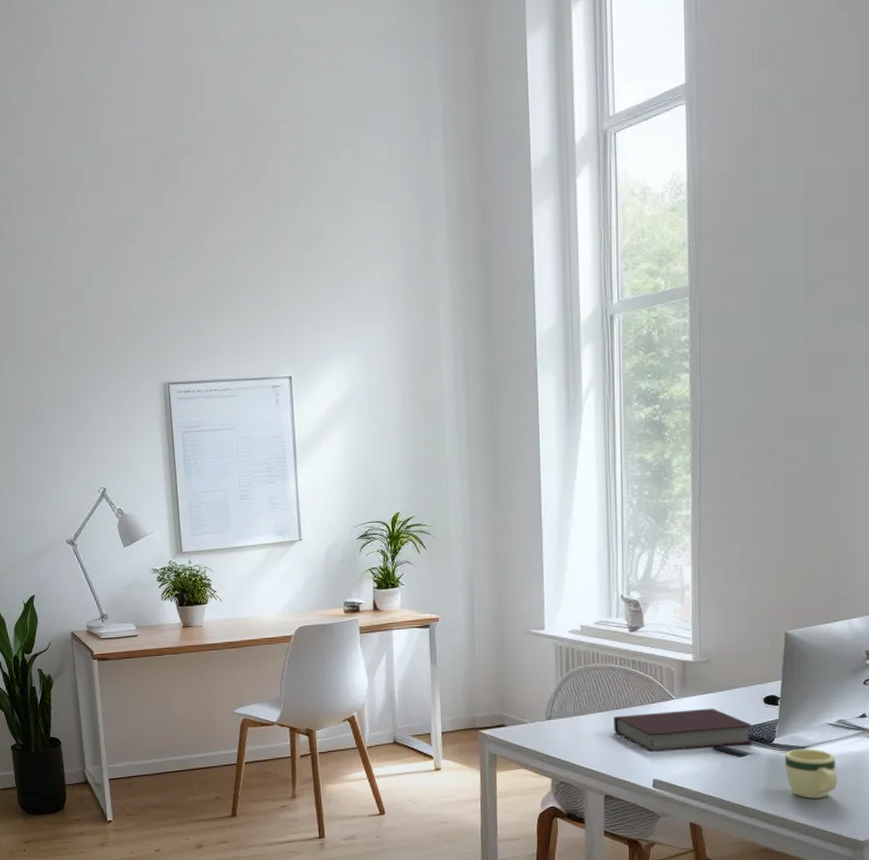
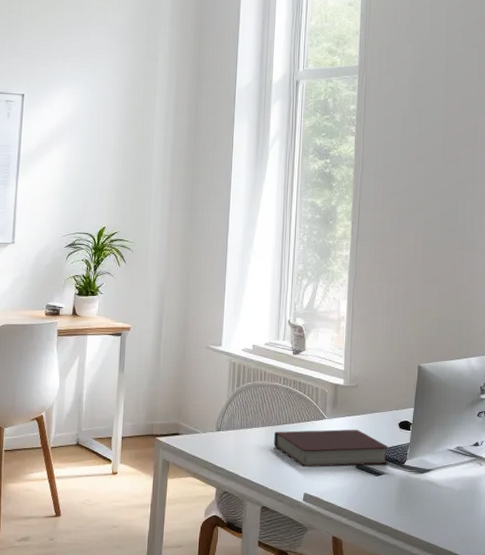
mug: present [784,749,838,798] -> none [413,471,455,518]

